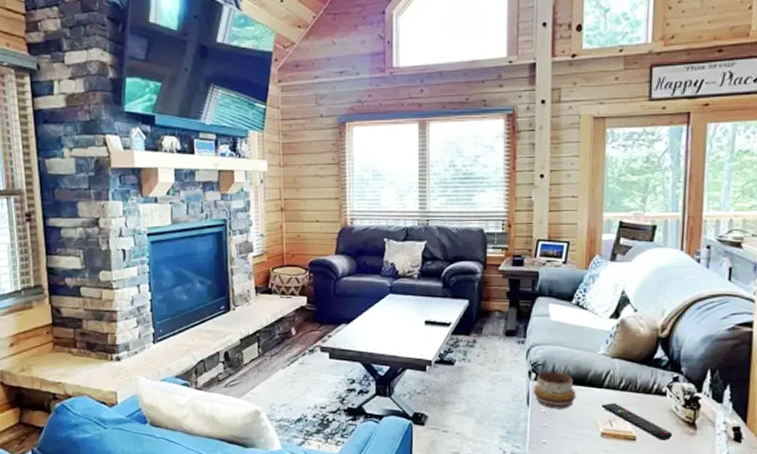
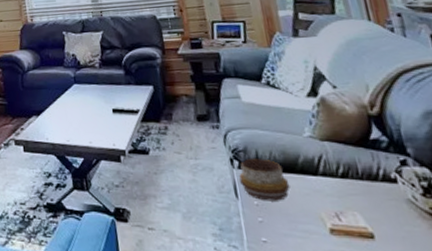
remote control: present [601,403,673,440] -> none [322,192,420,238]

